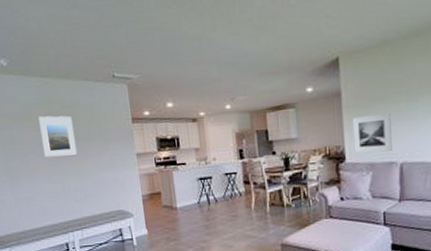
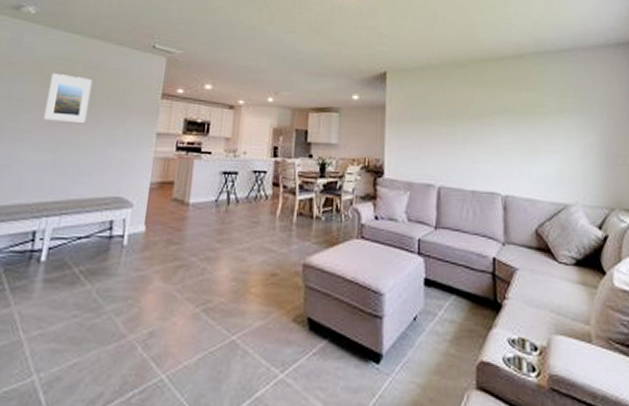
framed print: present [352,113,392,154] -> none [393,132,431,174]

